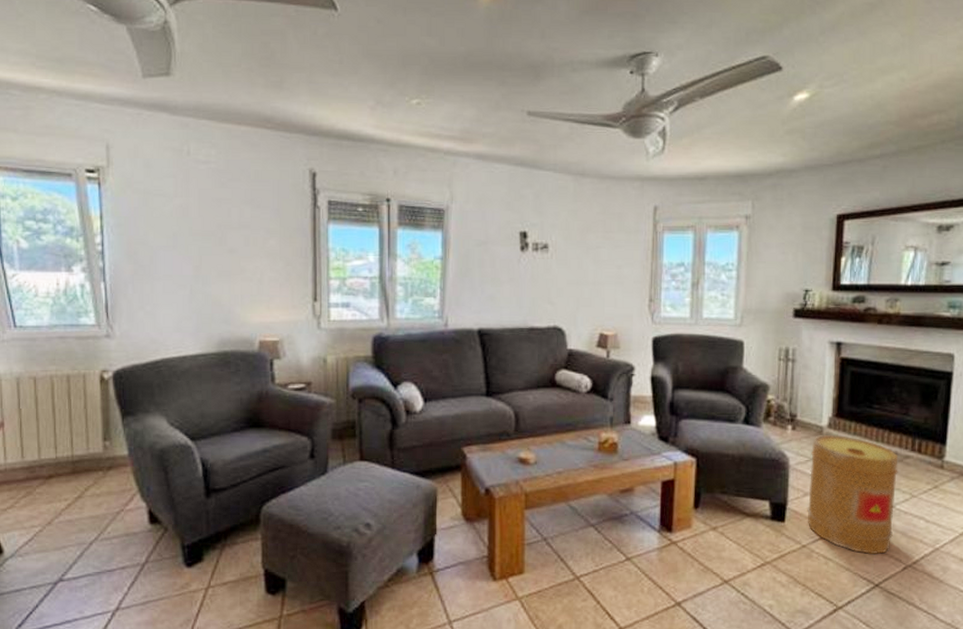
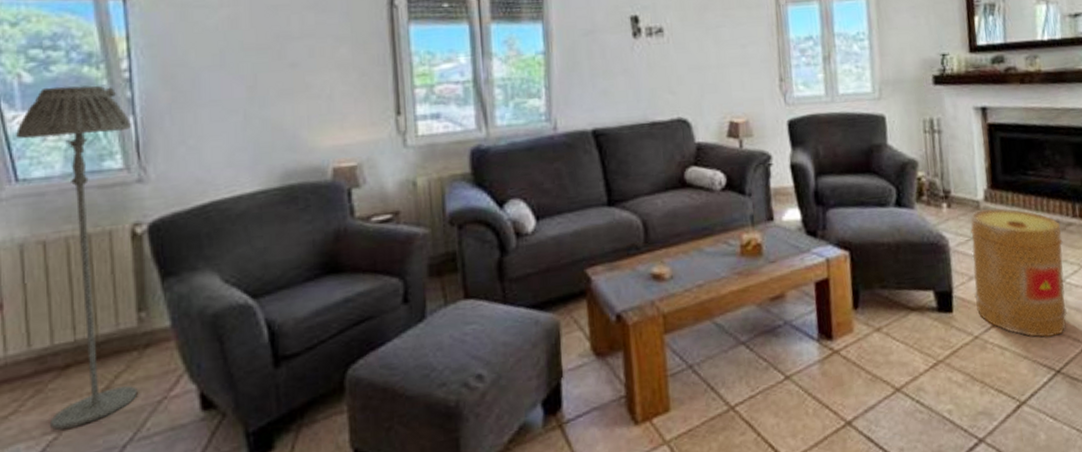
floor lamp: none [15,253,102,525] -> present [16,85,138,430]

